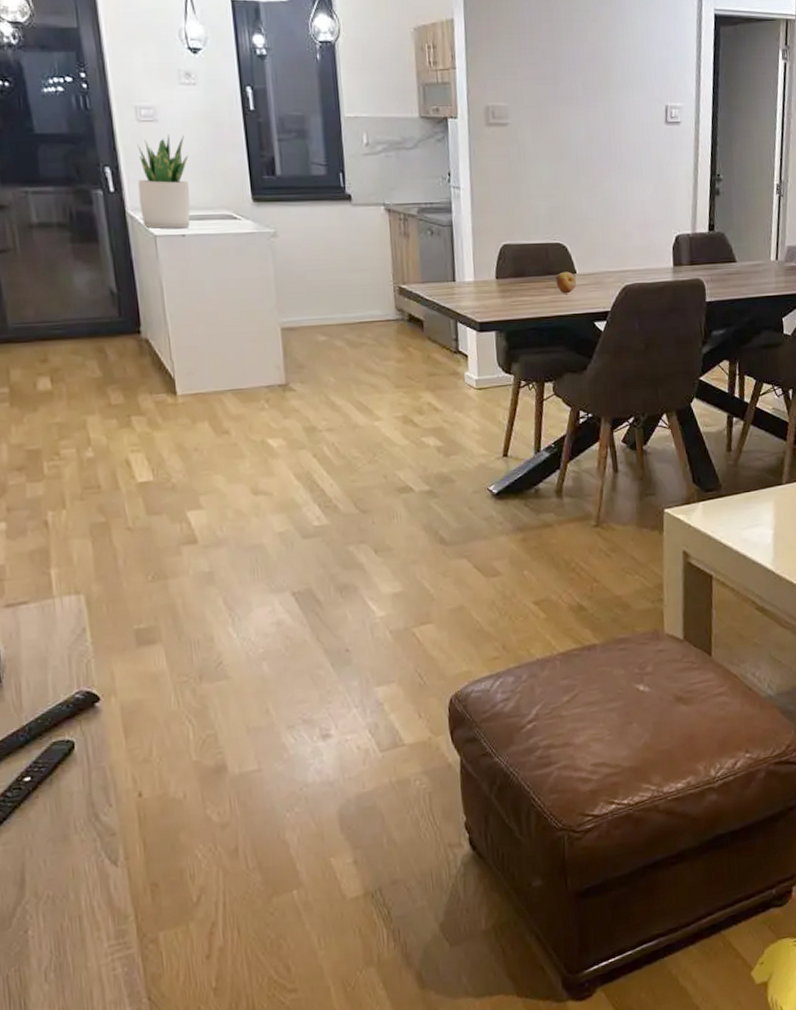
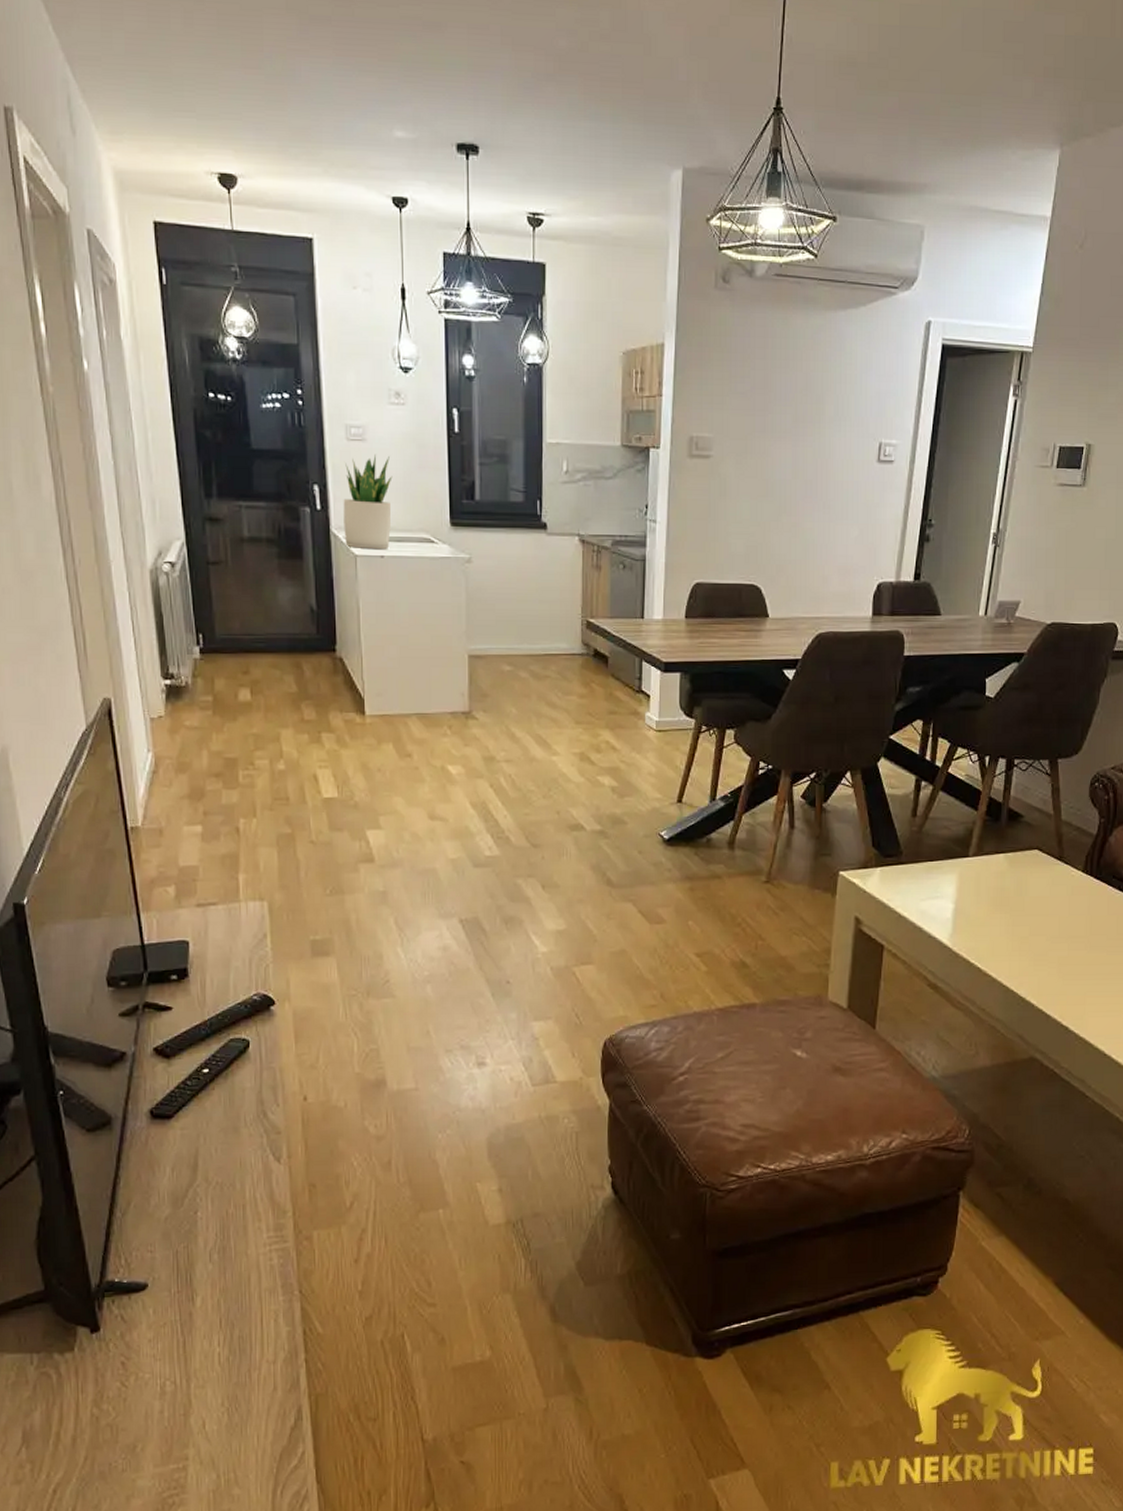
fruit: present [555,271,576,294] -> none [746,614,768,638]

